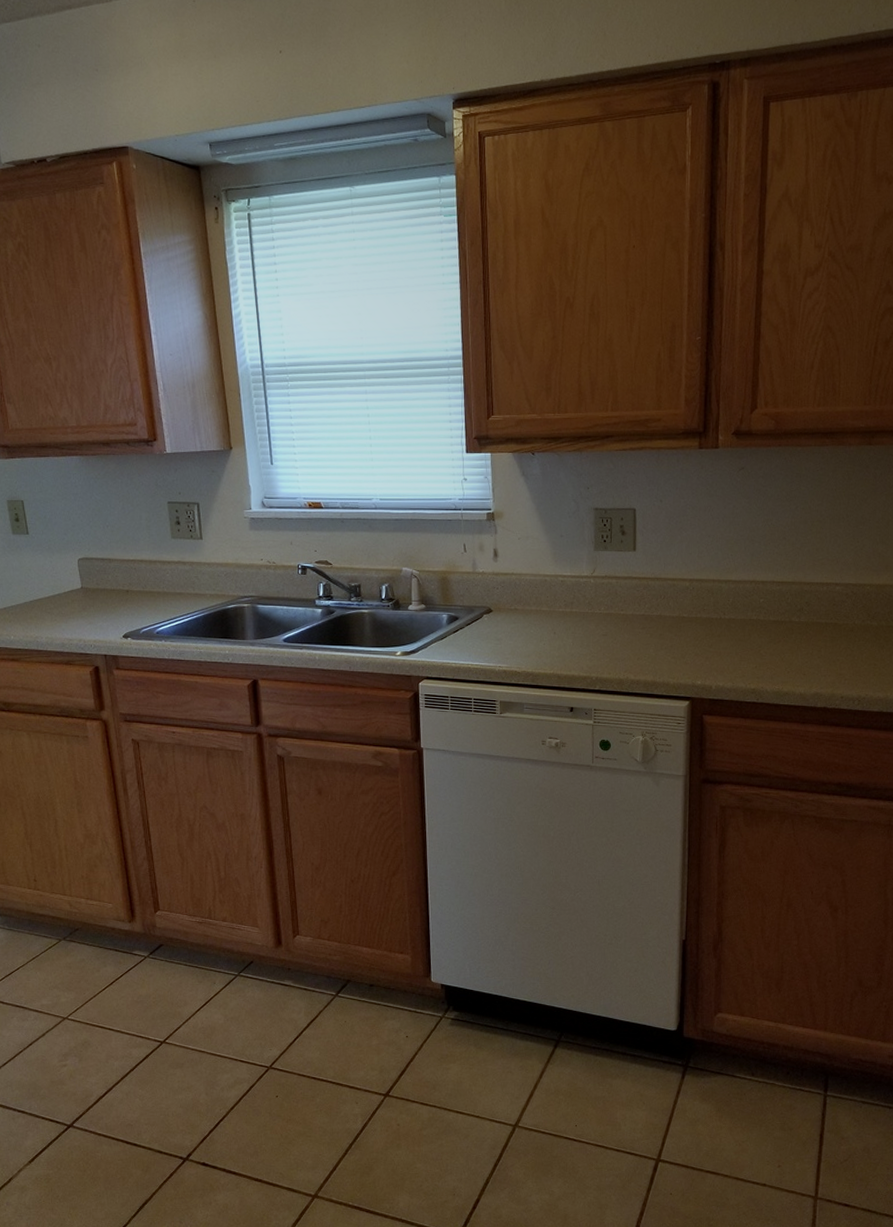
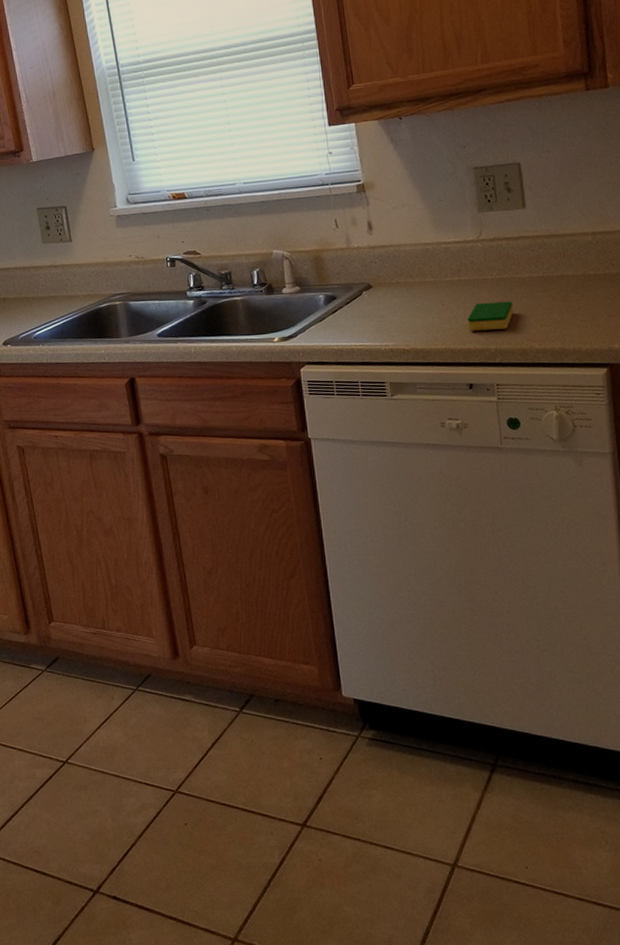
dish sponge: none [574,634,616,660] -> present [467,301,514,331]

